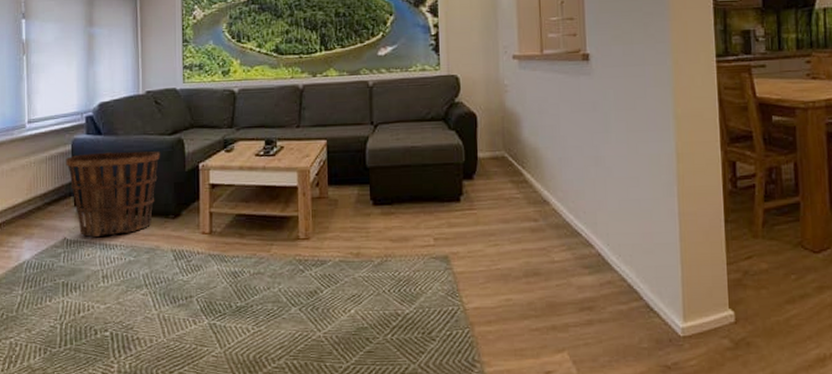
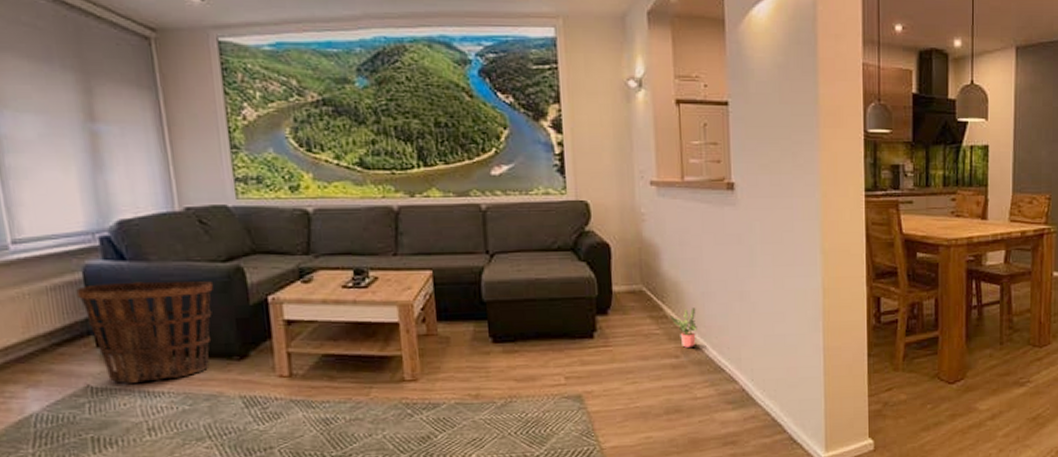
potted plant: none [528,173,555,212] -> present [669,308,697,348]

